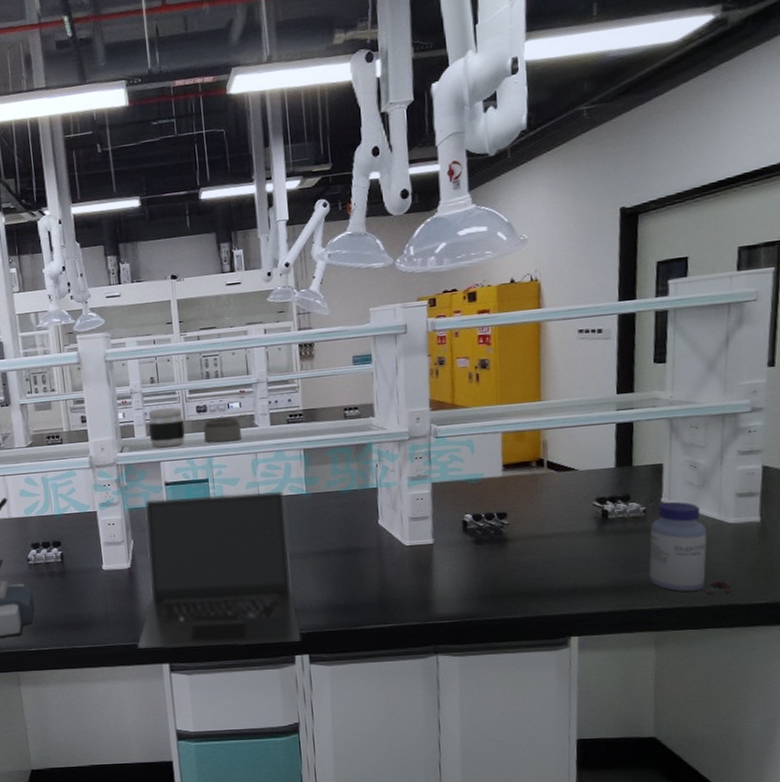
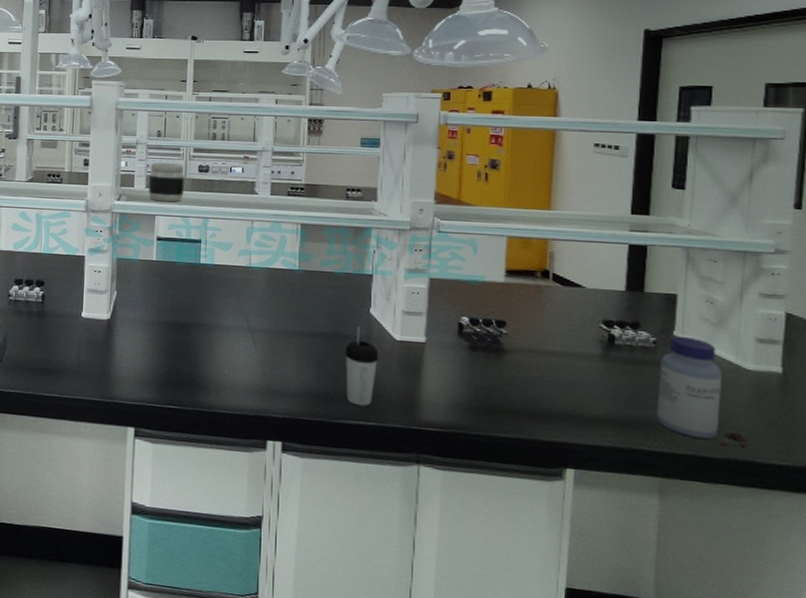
laptop: present [136,491,302,650] -> none [104,251,276,427]
jar: present [203,417,242,443] -> none [203,181,241,206]
beverage cup: none [358,538,391,611] -> present [345,326,379,407]

